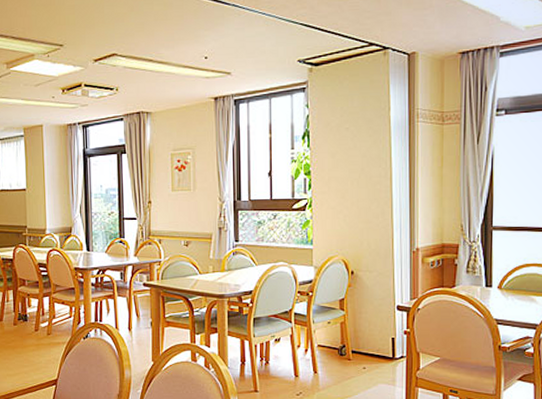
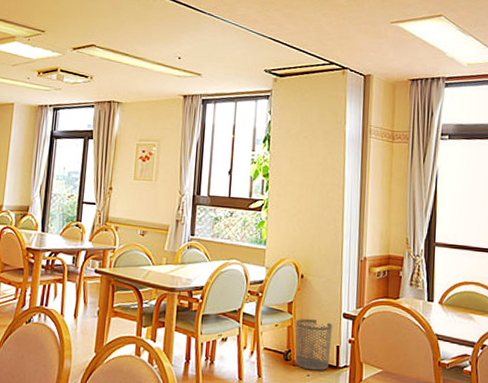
waste bin: none [348,314,386,363] -> present [295,319,332,371]

